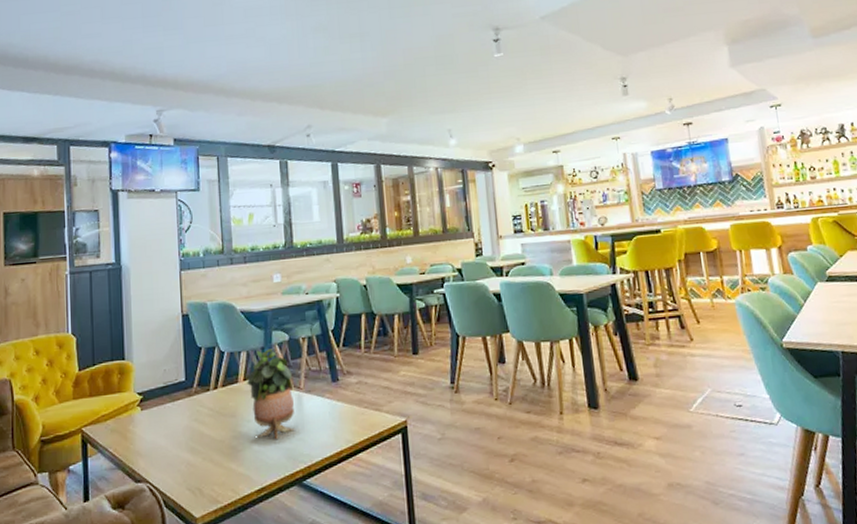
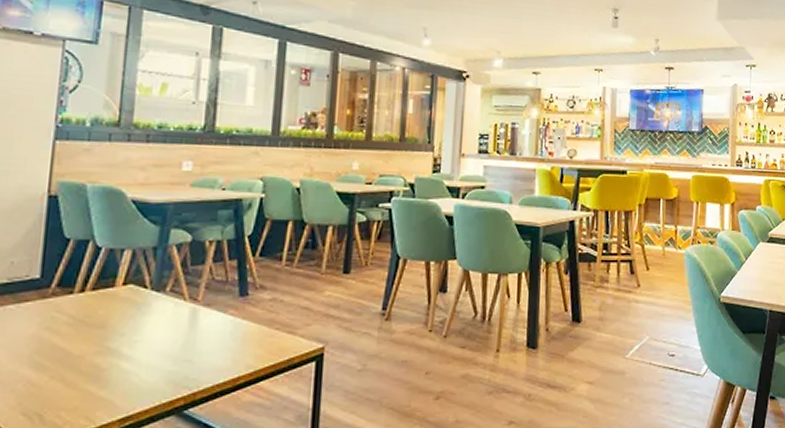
potted plant: present [247,349,294,440] -> none [127,249,189,360]

